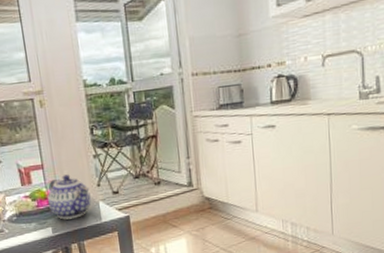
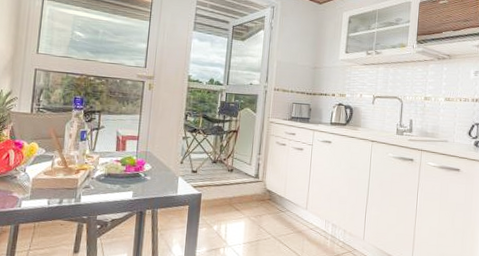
teapot: present [47,174,91,220] -> none [134,148,173,188]

